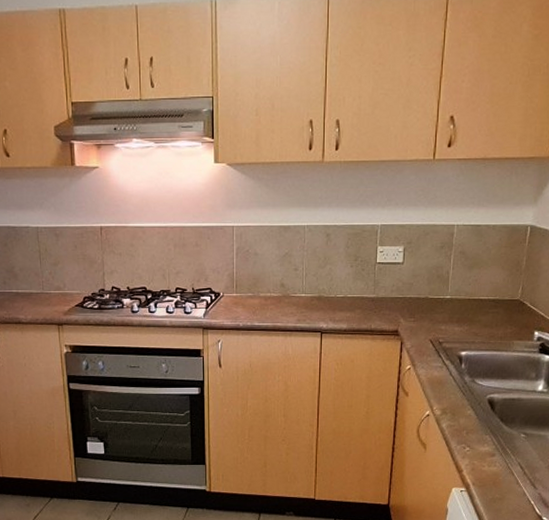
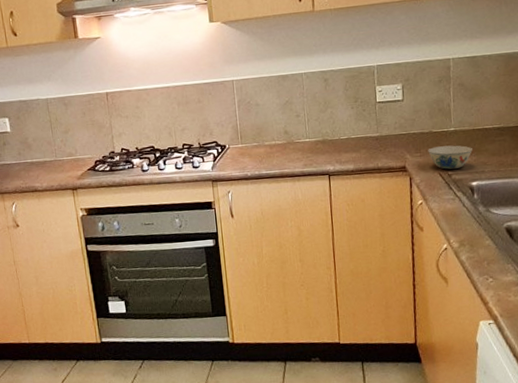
bowl: none [422,313,466,337] -> present [428,145,472,170]

